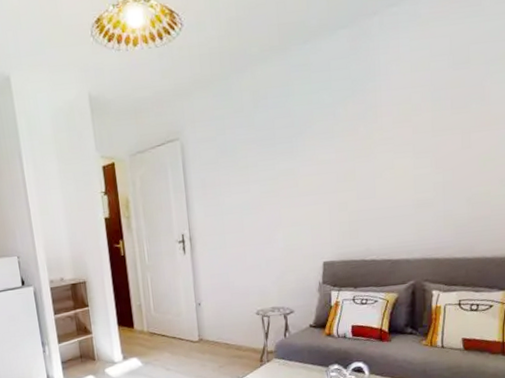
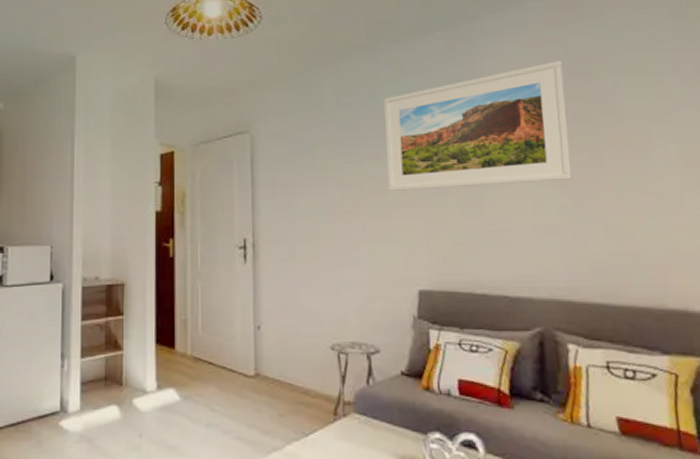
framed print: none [295,52,446,182] -> present [384,61,572,191]

